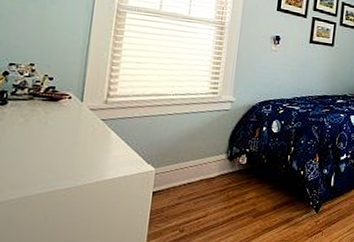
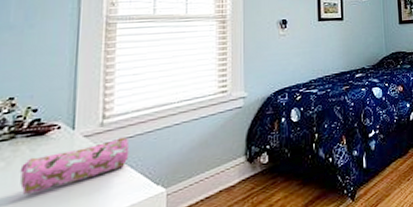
pencil case: none [35,116,128,149] -> present [19,137,130,194]

